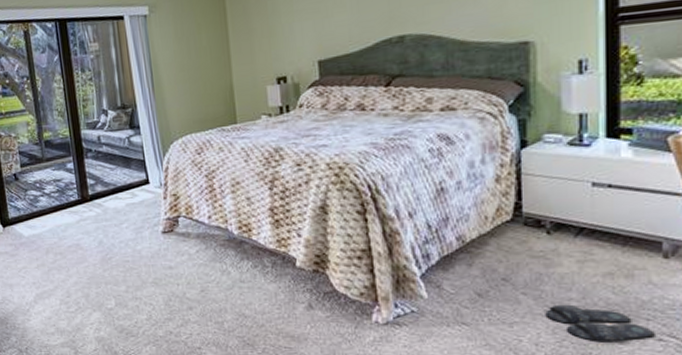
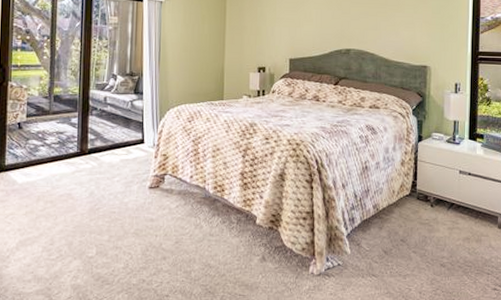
slippers: present [545,304,655,343] -> none [427,261,492,291]

